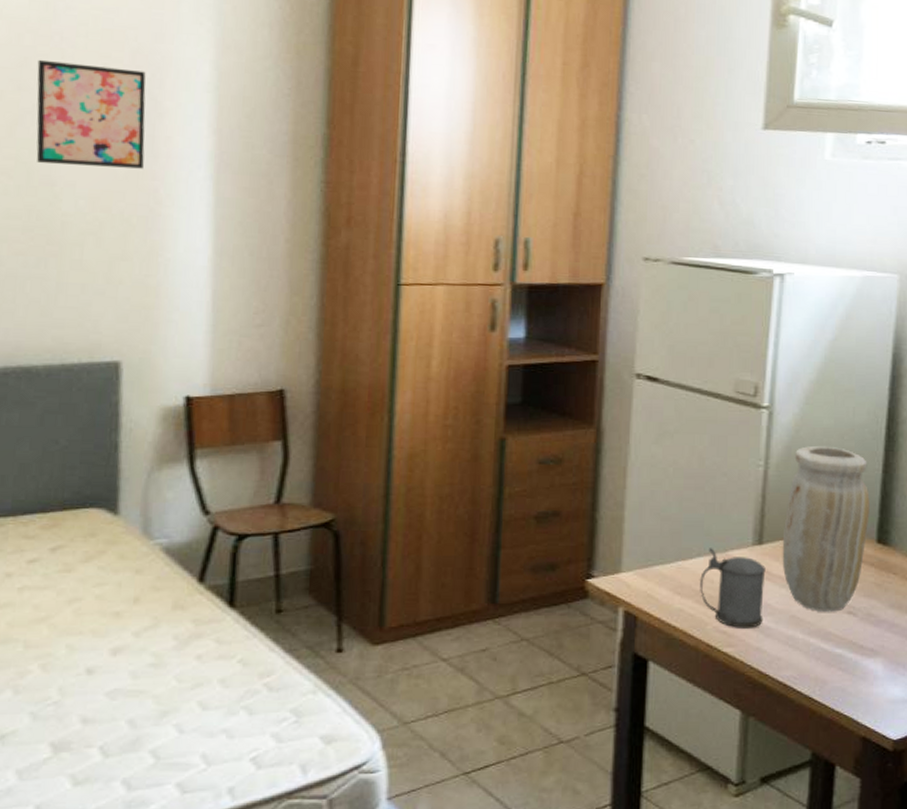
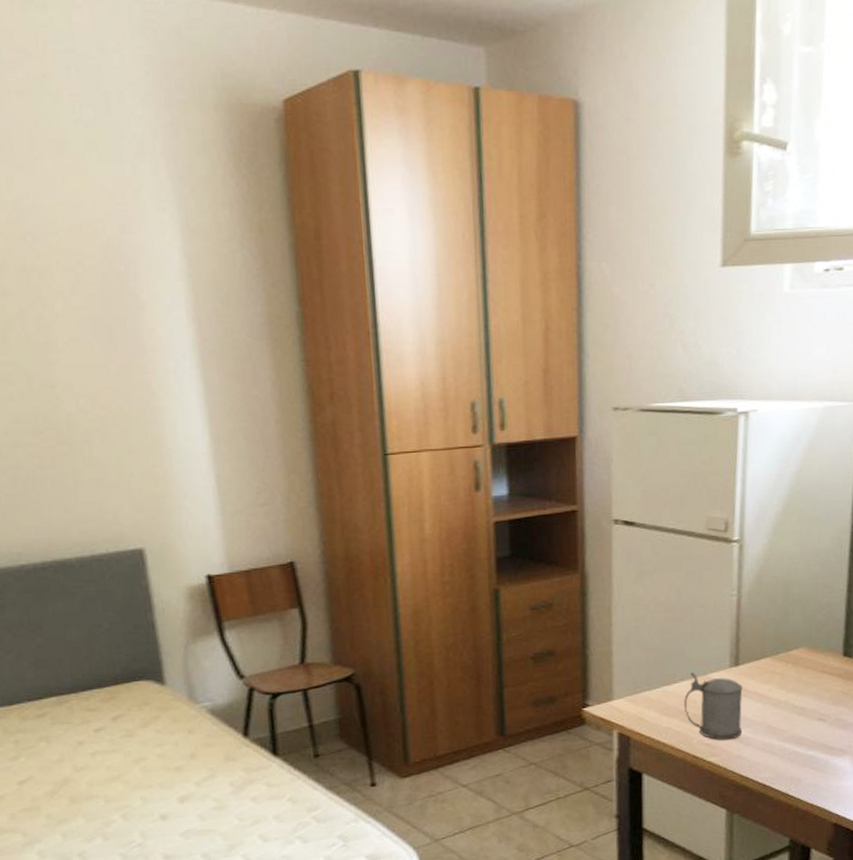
wall art: present [36,59,146,169] -> none [15,262,133,366]
vase: present [782,445,870,612] -> none [757,572,836,721]

